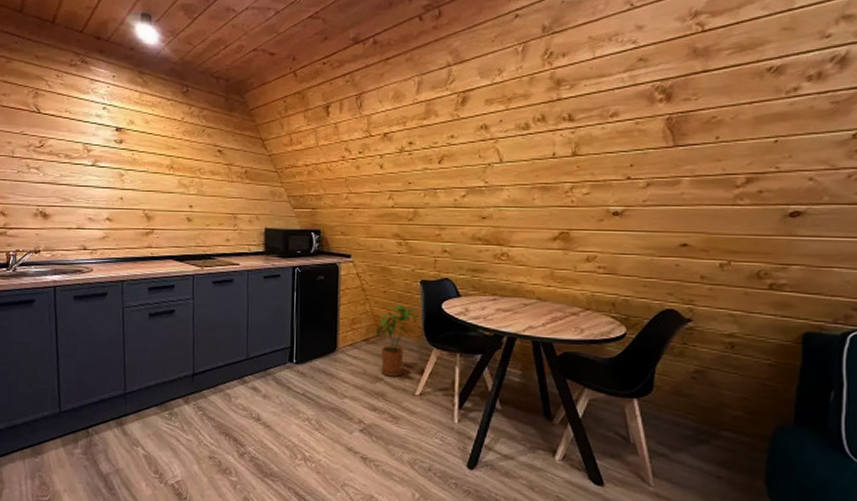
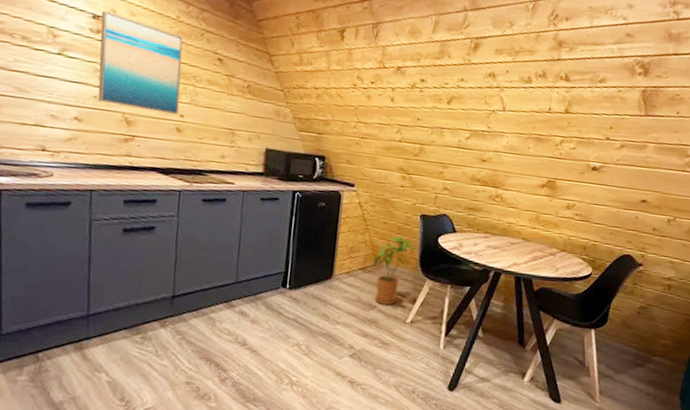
wall art: none [122,123,189,206] -> present [97,10,183,115]

